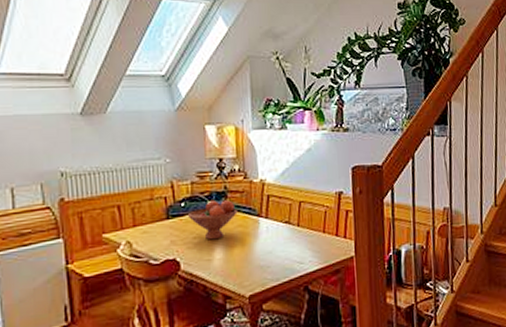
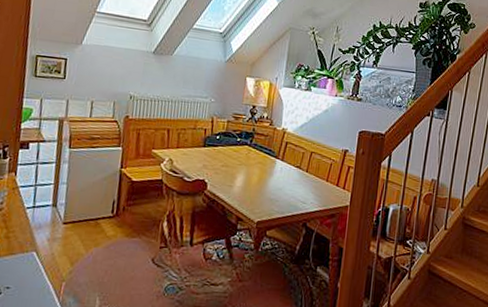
fruit bowl: present [187,200,238,240] -> none [219,138,260,171]

